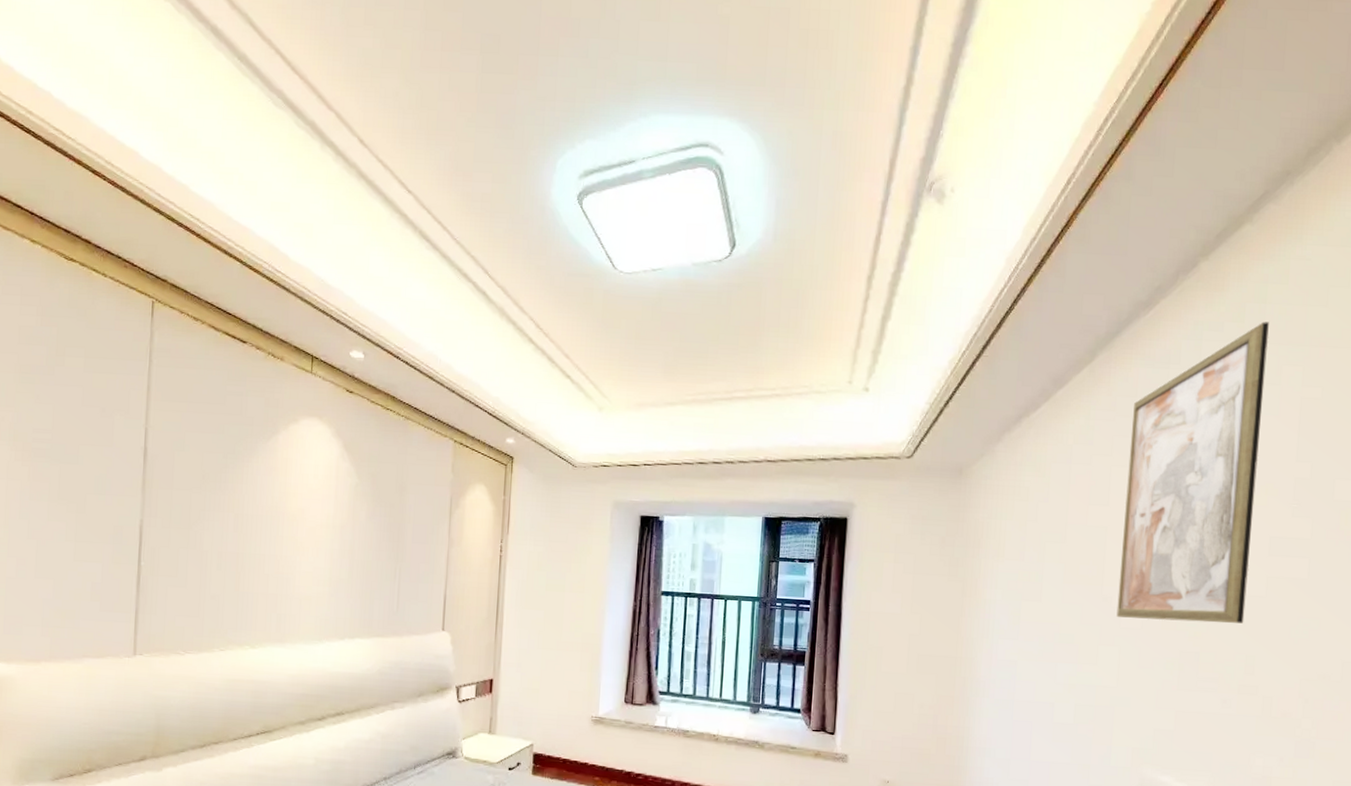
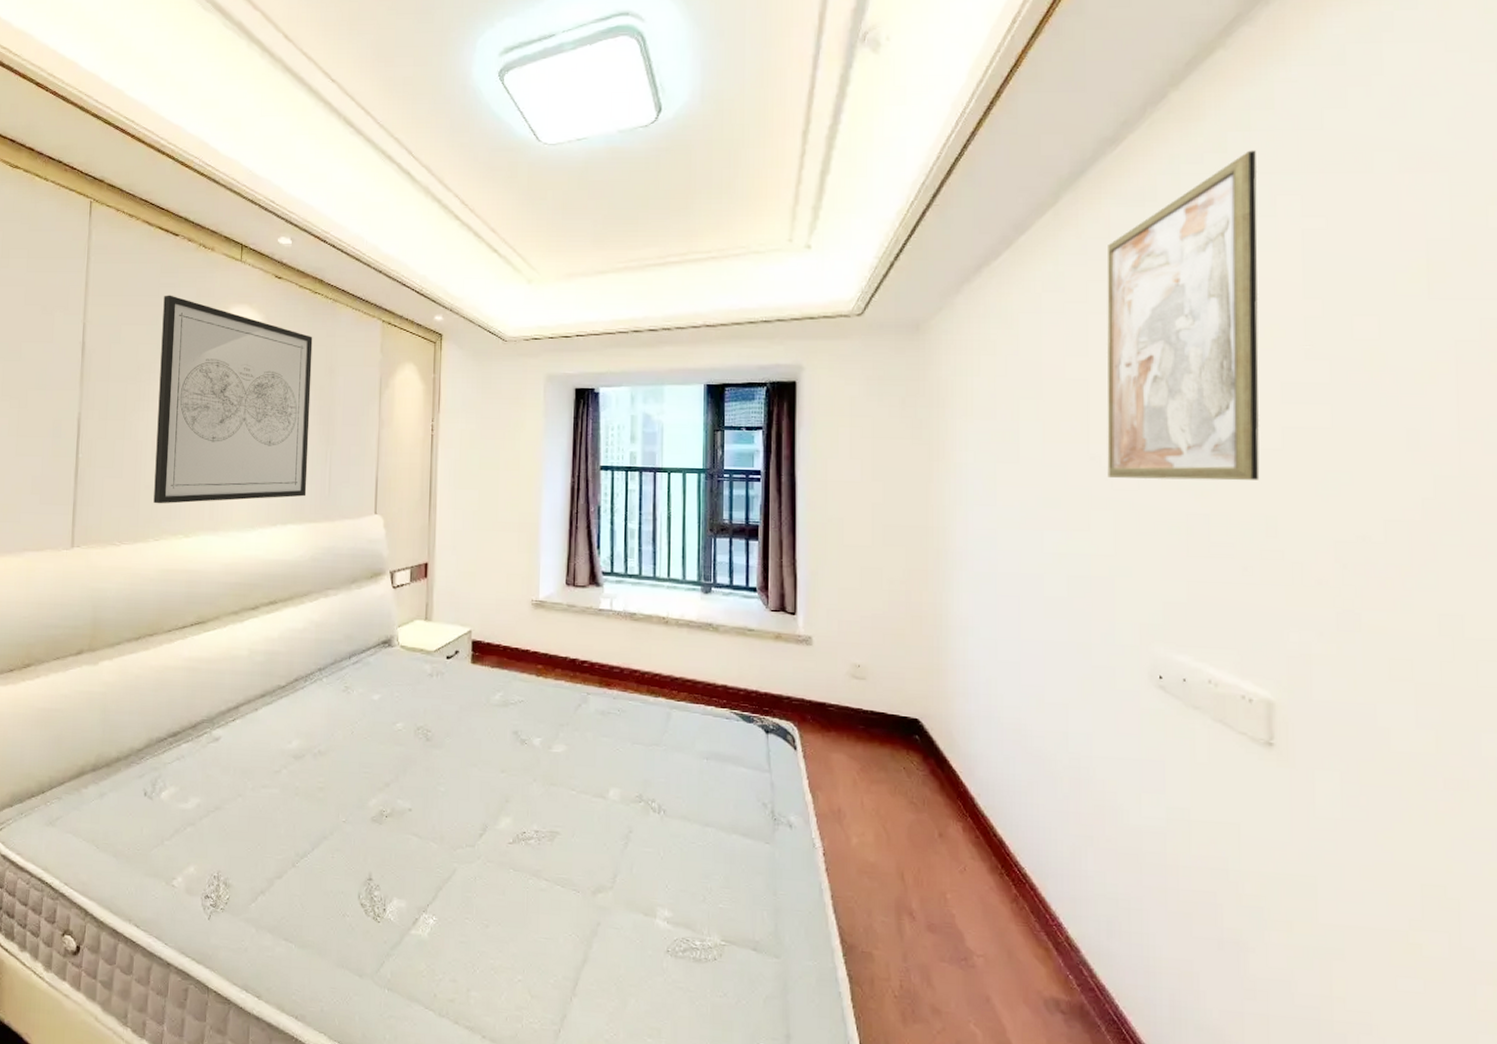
wall art: none [219,403,384,615] -> present [153,295,313,504]

